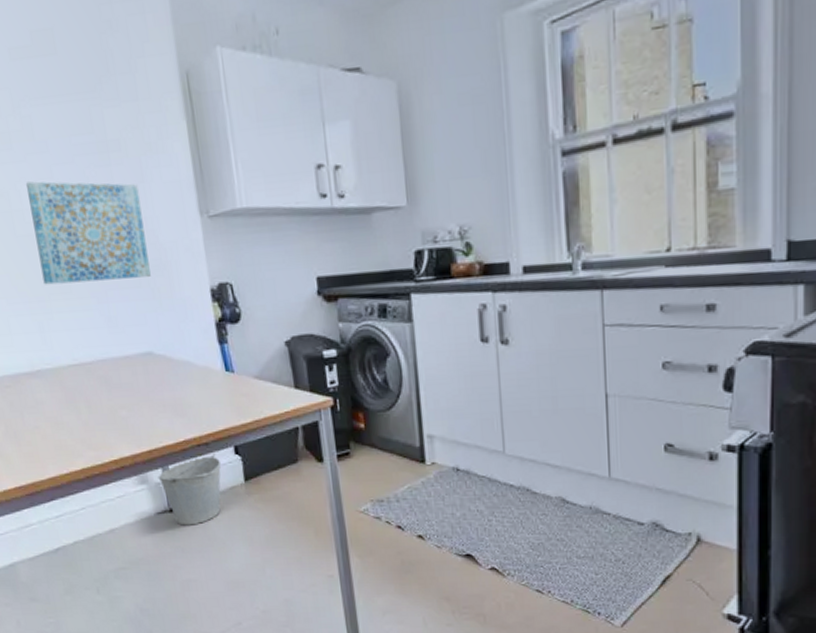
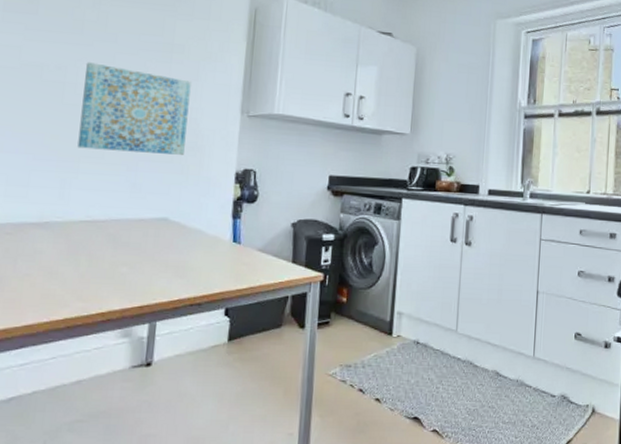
bucket: present [158,454,222,526] -> none [142,314,210,380]

